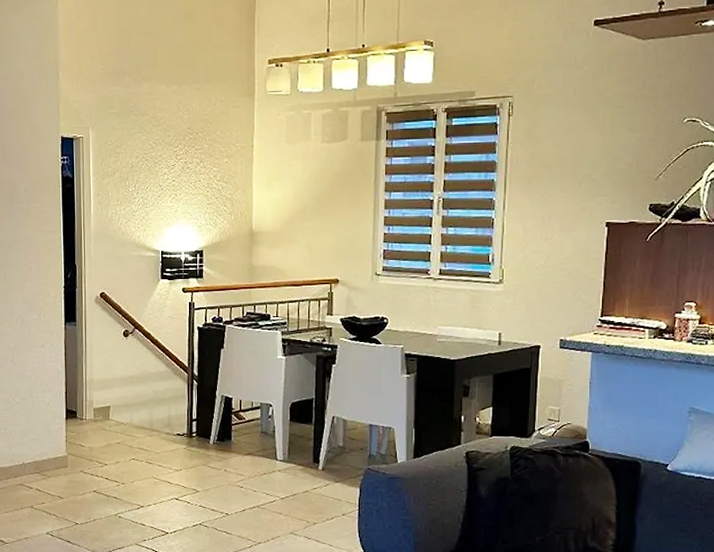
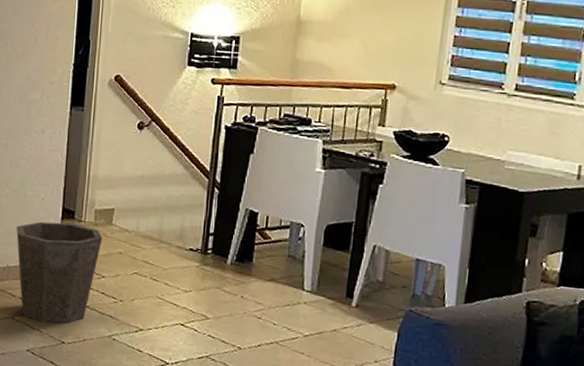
waste bin: none [28,421,102,509] -> present [16,221,103,323]

